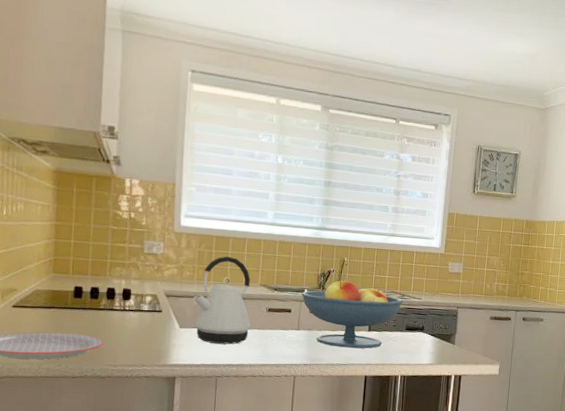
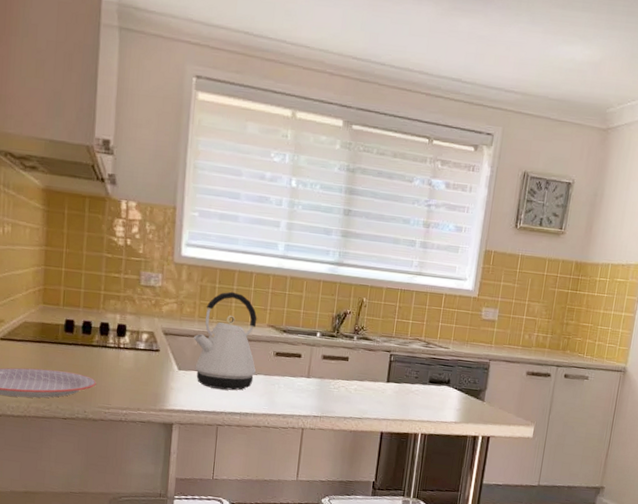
fruit bowl: present [301,280,403,349] -> none [313,323,428,402]

